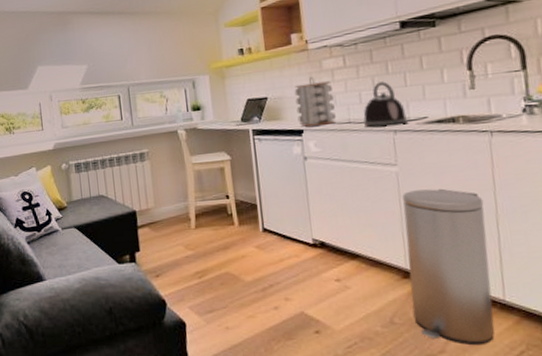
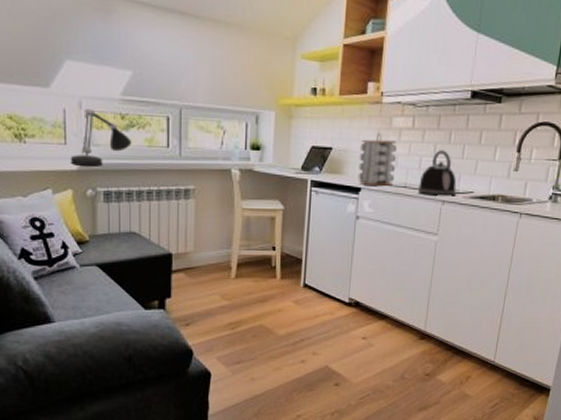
desk lamp: none [47,99,93,146] -> present [70,108,132,166]
pedal bin: present [402,188,495,345] -> none [421,260,500,397]

